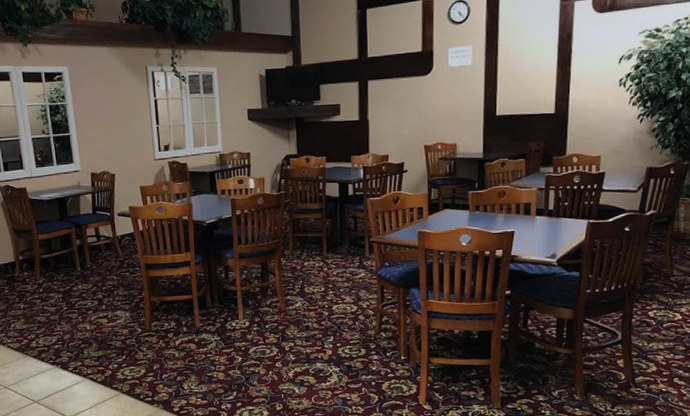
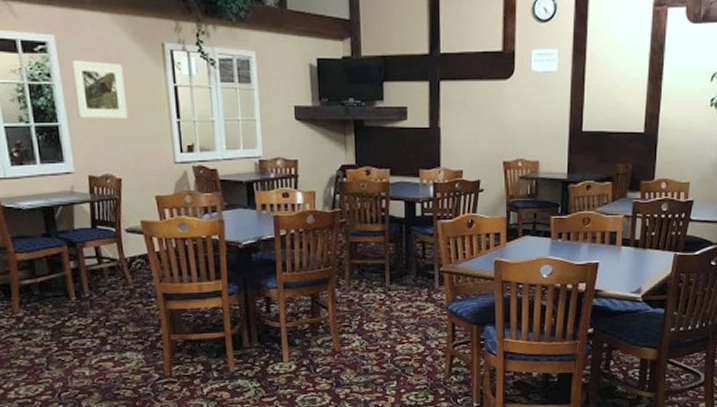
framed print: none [79,84,120,129] -> present [71,60,128,120]

